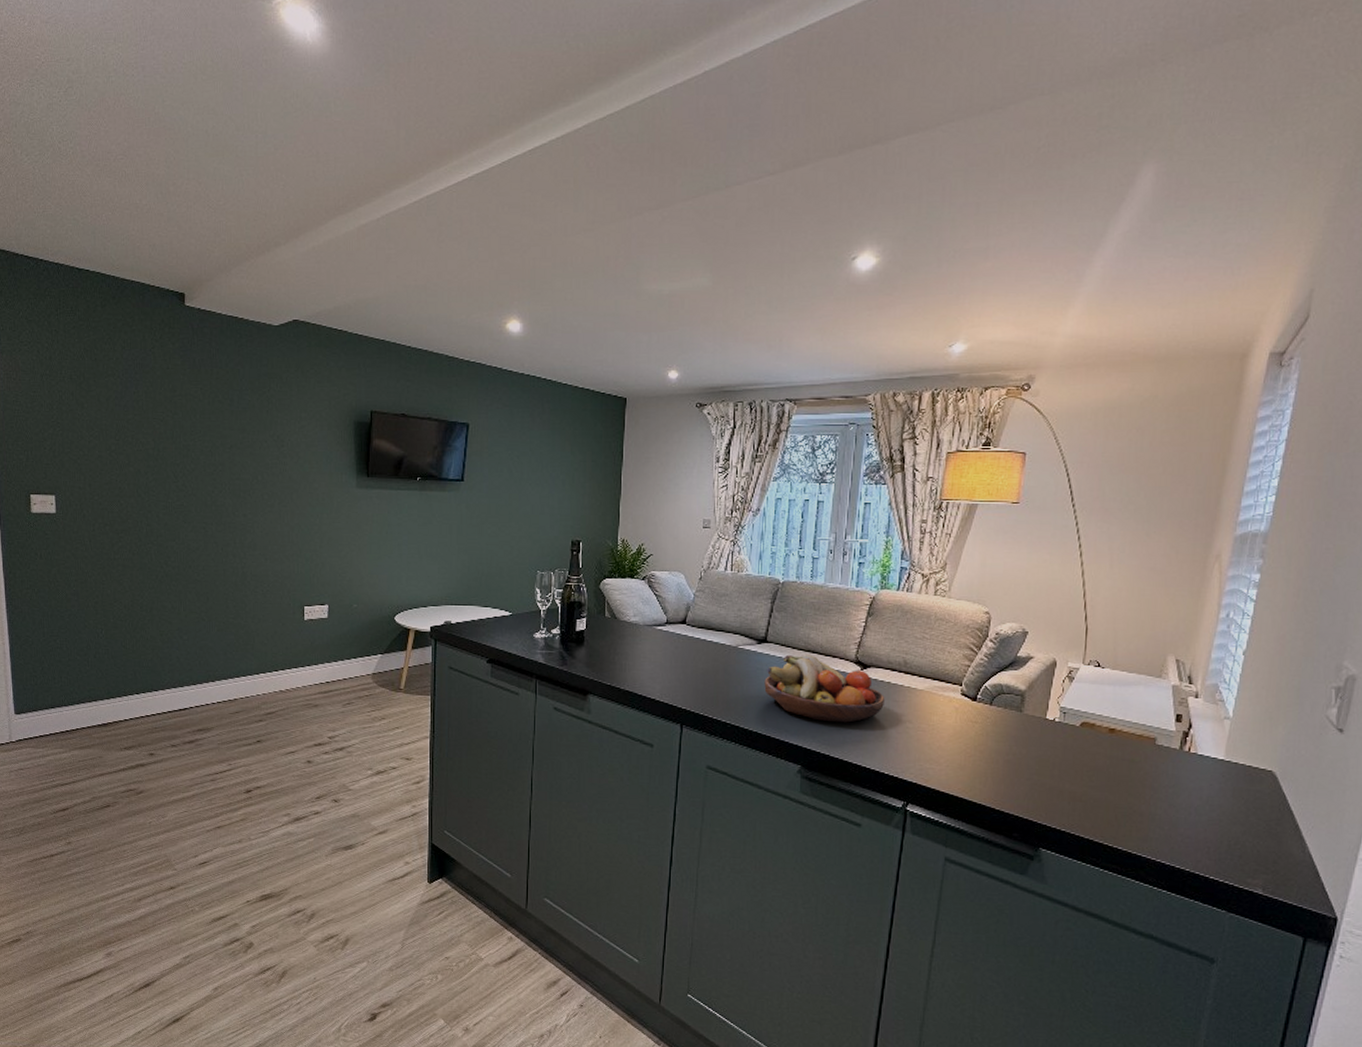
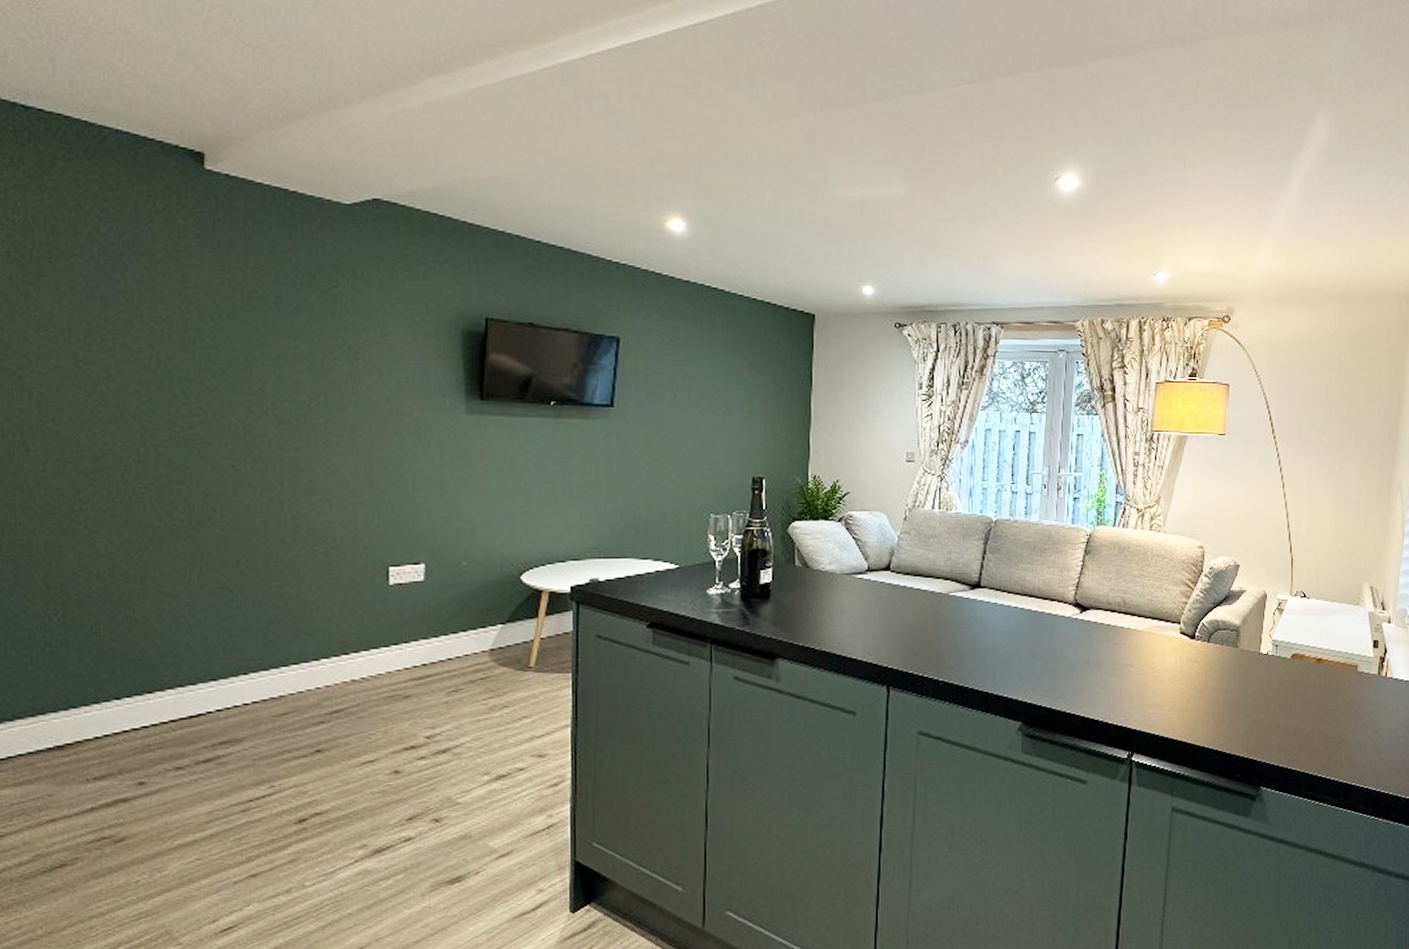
fruit bowl: present [764,655,886,723] -> none [979,599,1106,672]

